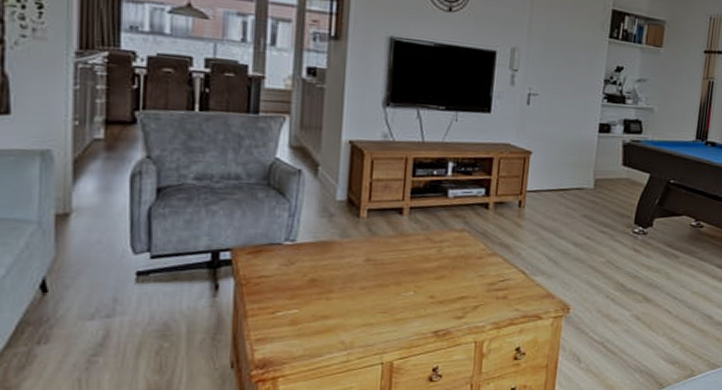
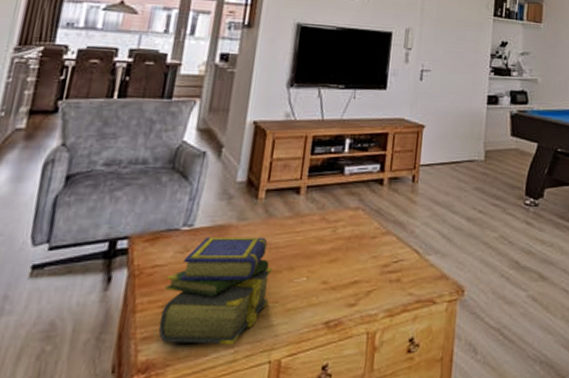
stack of books: none [271,251,380,348] -> present [158,236,274,345]

